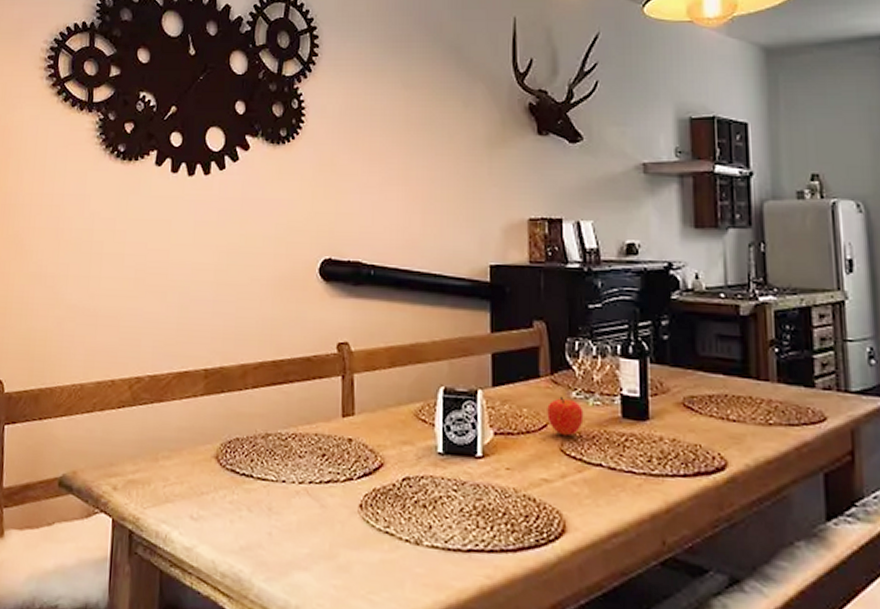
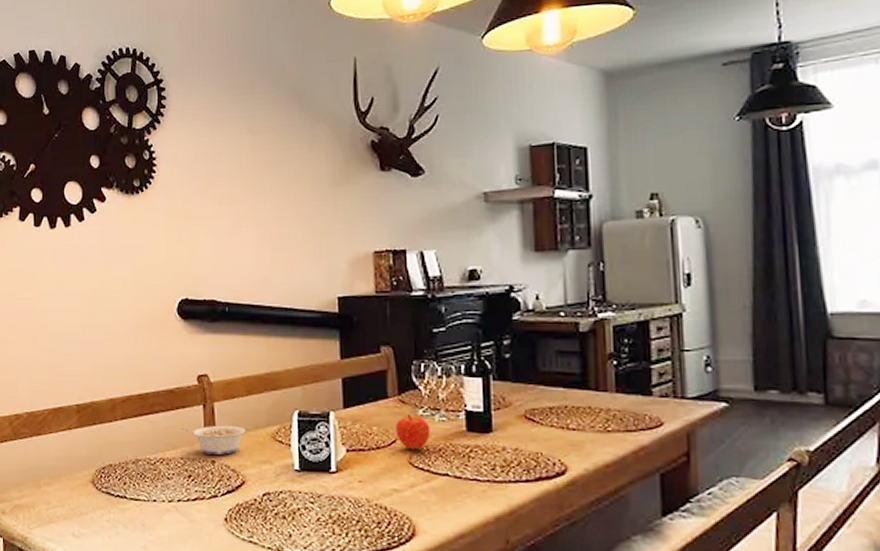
legume: none [316,399,386,433] -> present [181,425,245,455]

